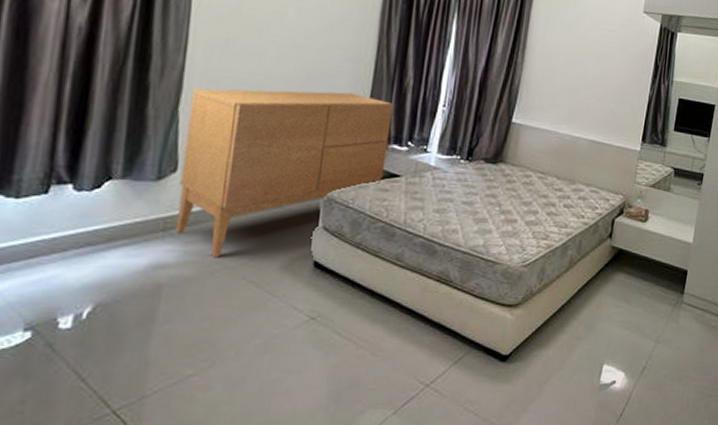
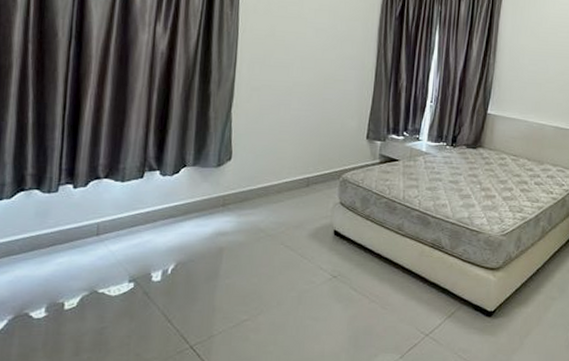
sideboard: present [175,88,394,258] -> none [231,94,391,227]

